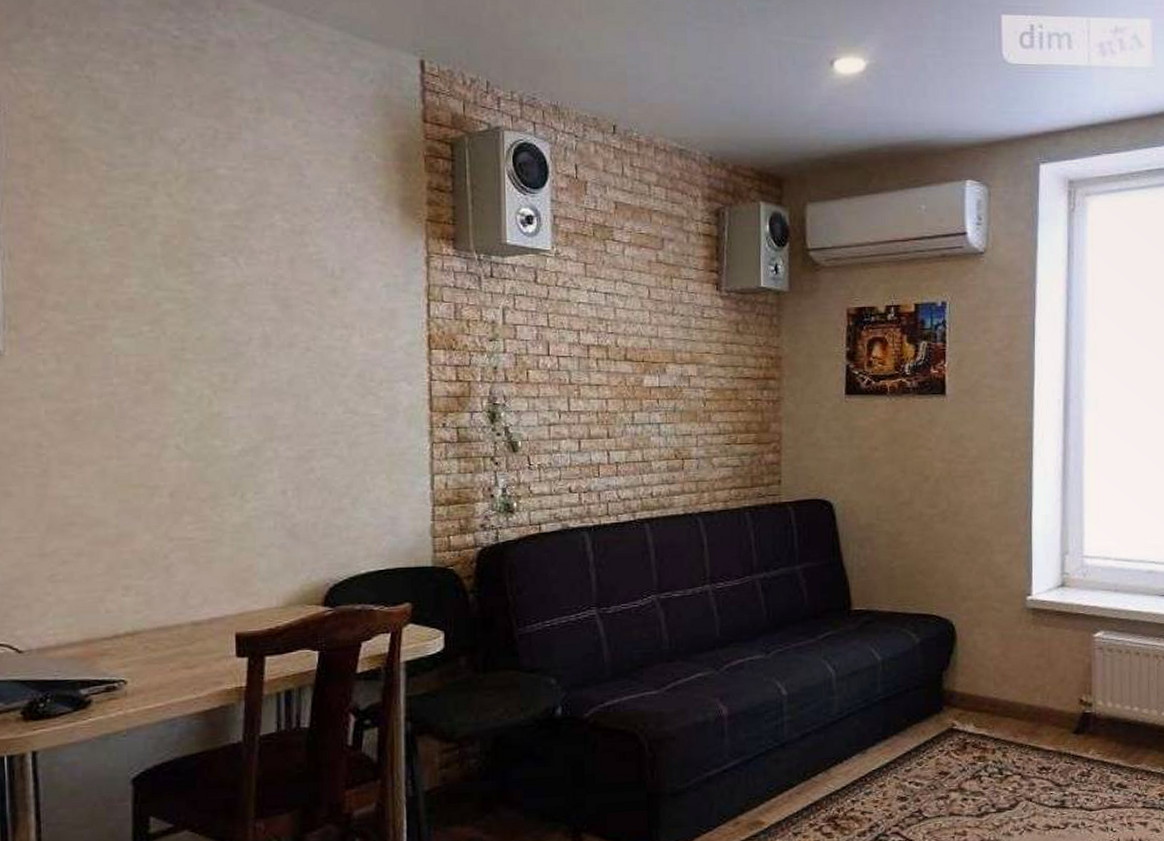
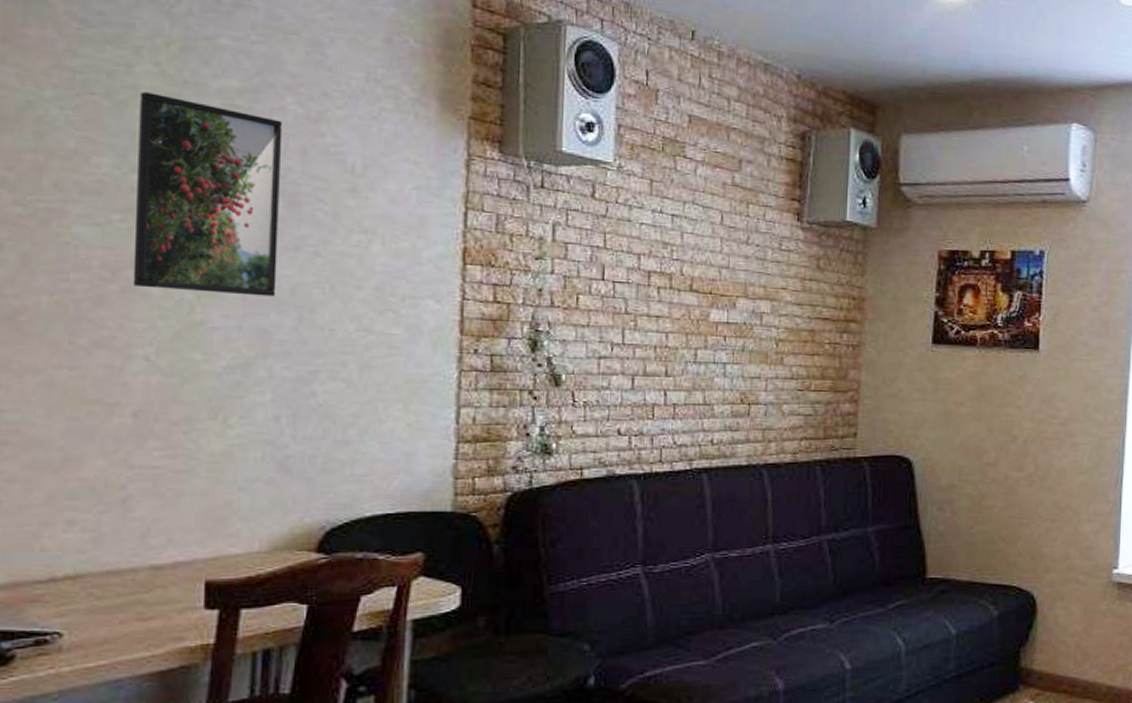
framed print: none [158,220,277,388] -> present [133,92,283,297]

